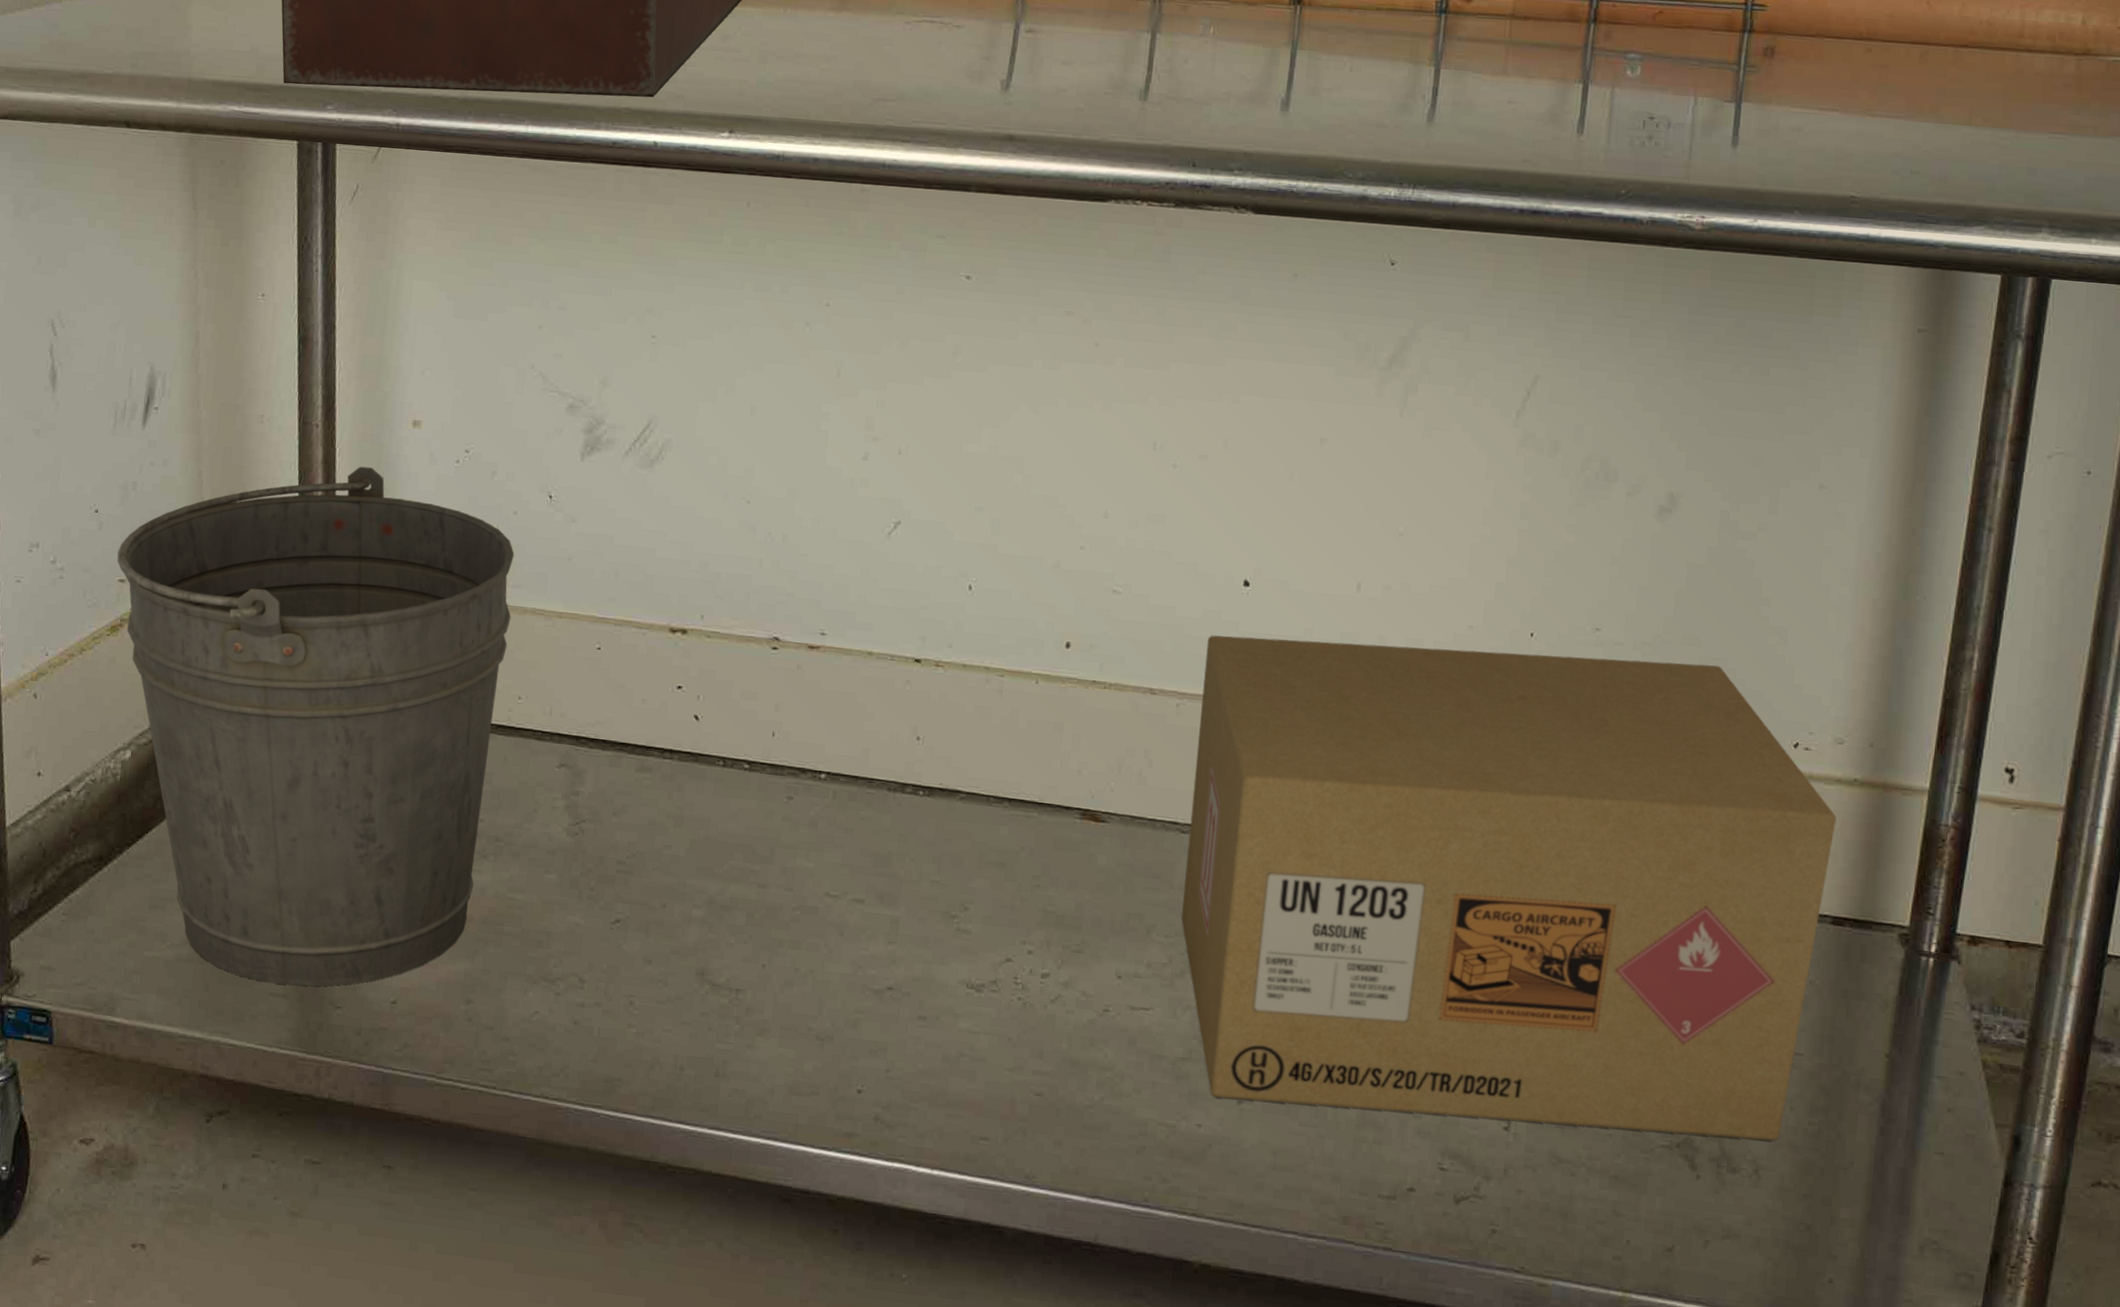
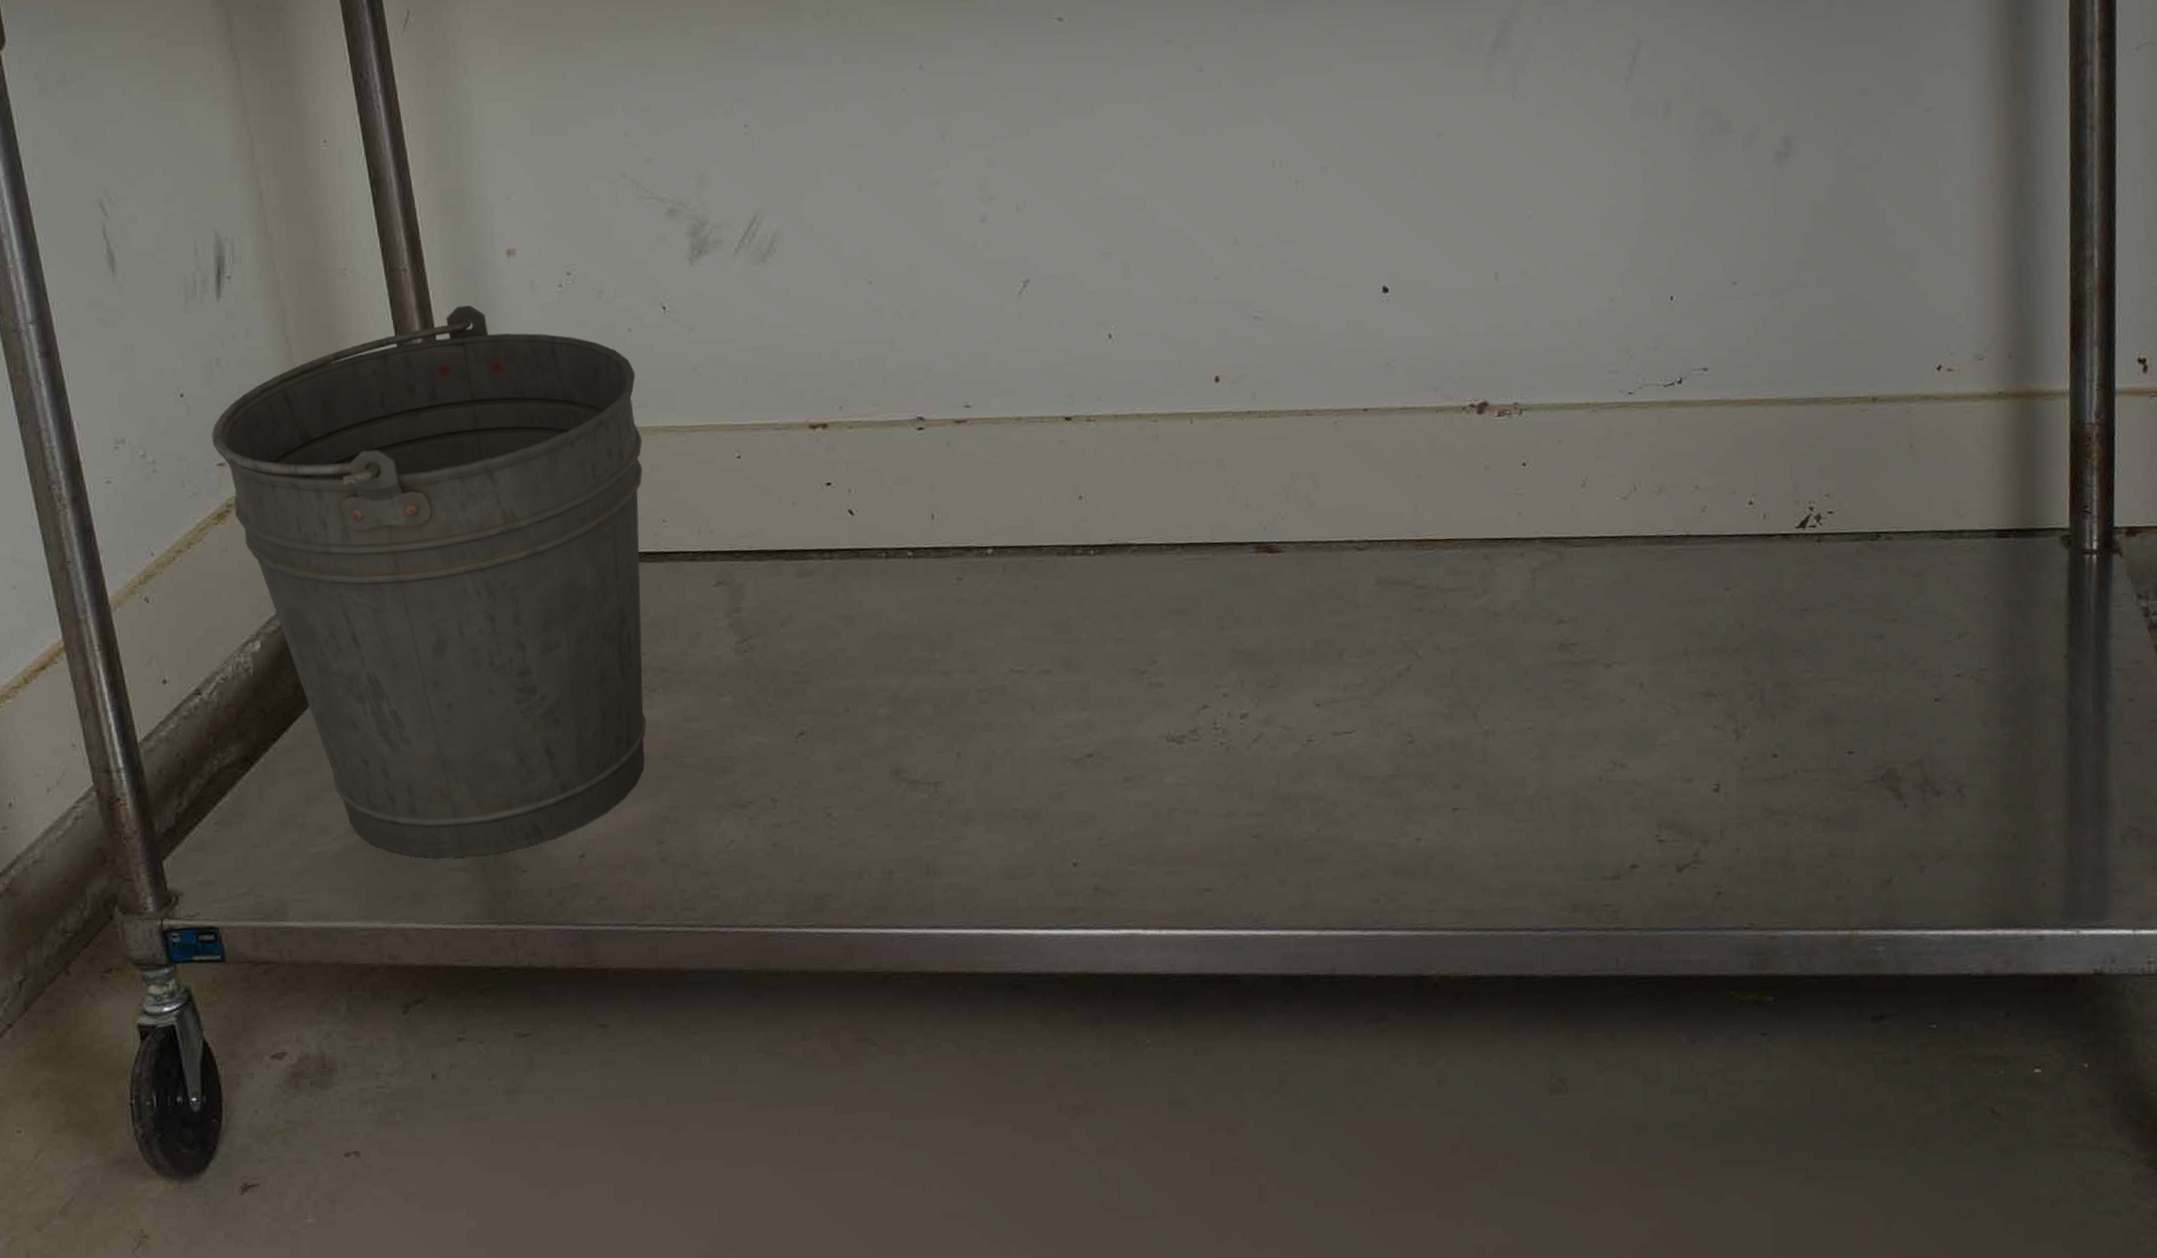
cardboard box: present [1181,635,1837,1141] -> none [1355,300,1987,808]

